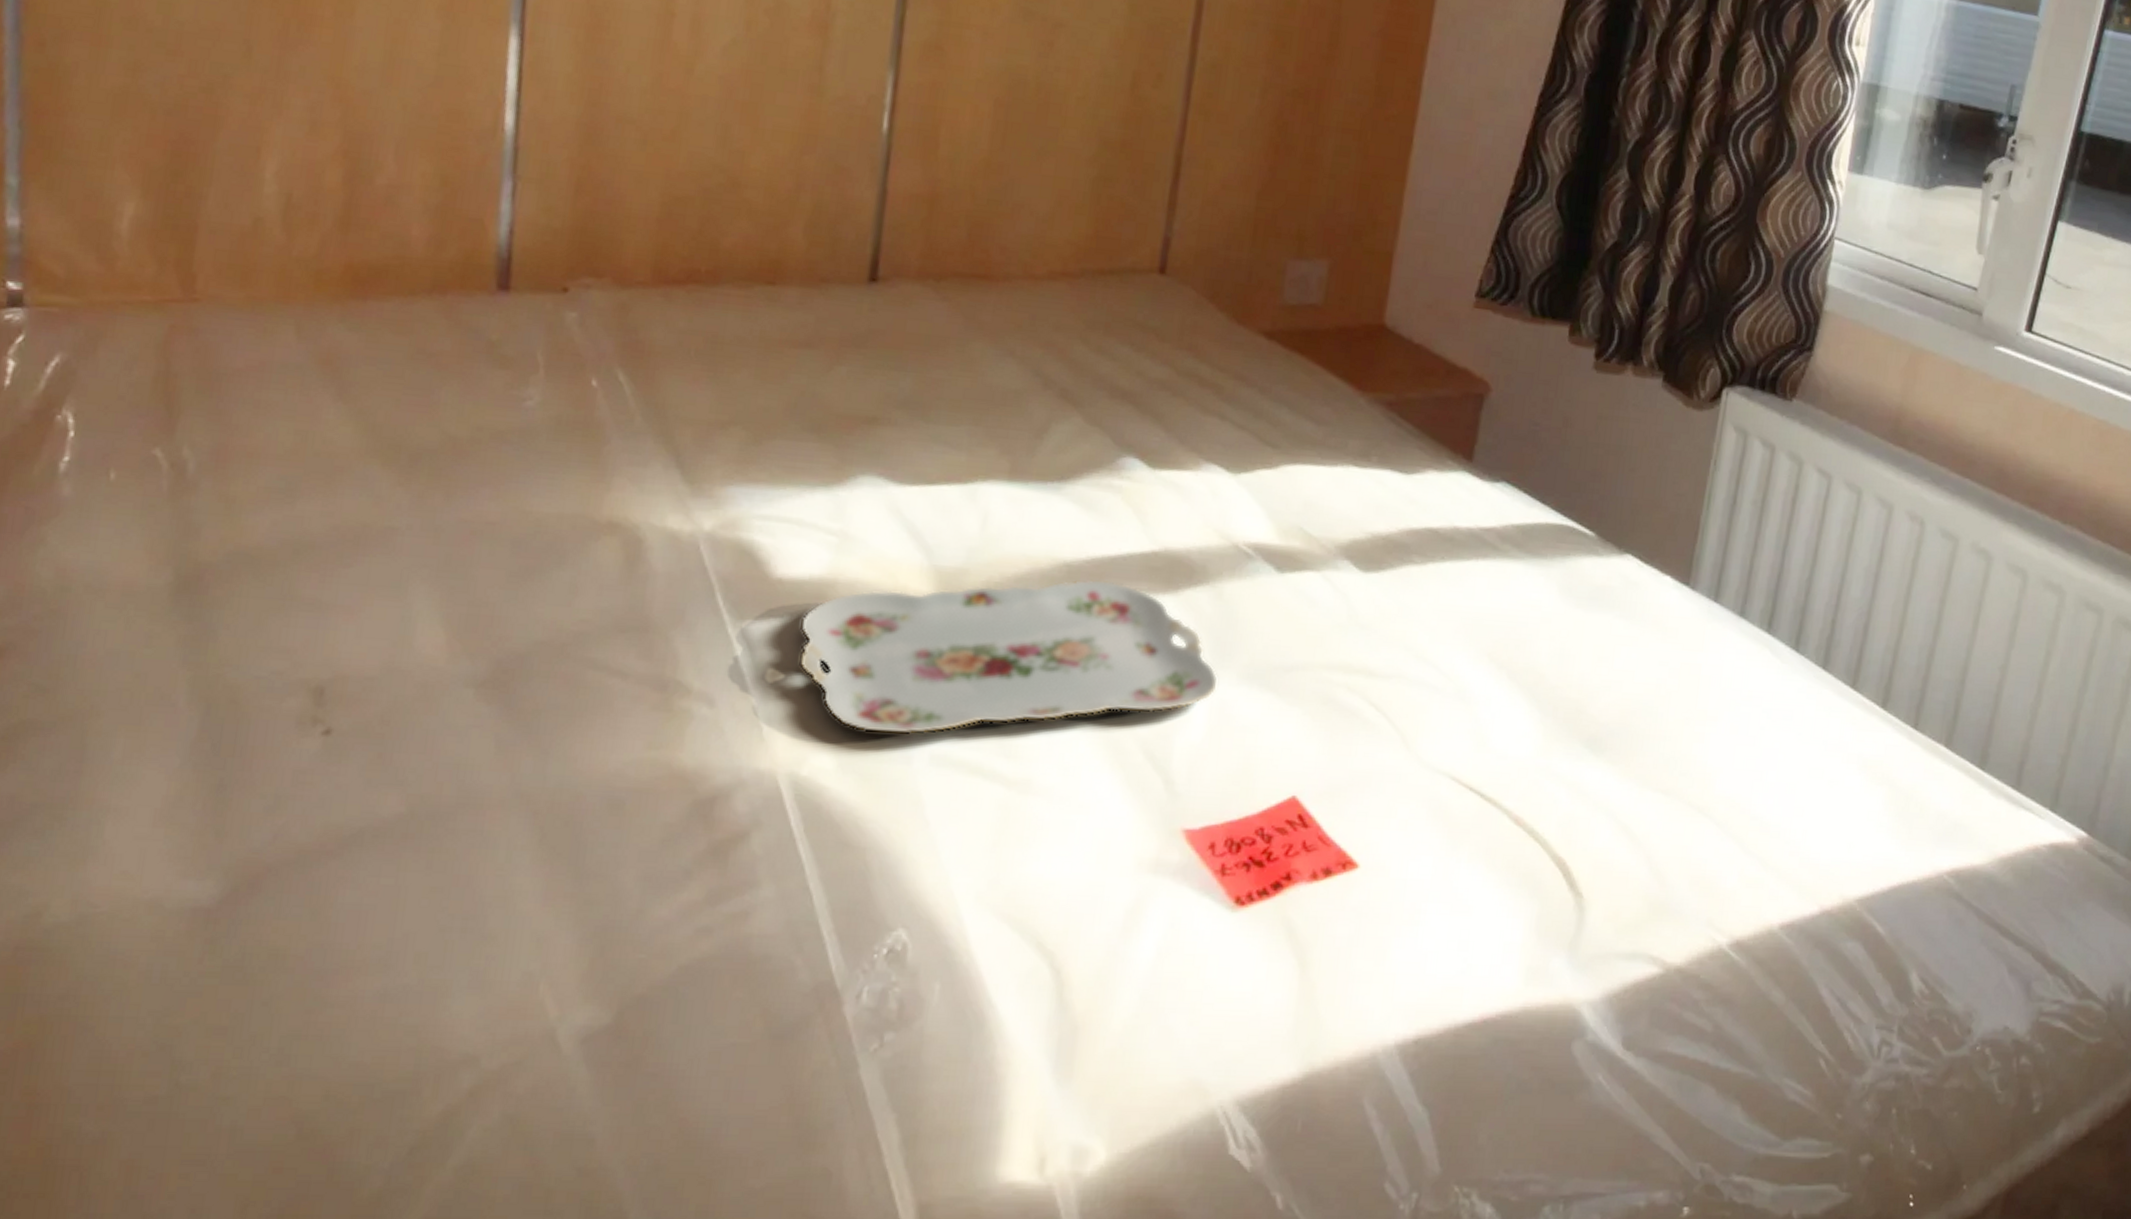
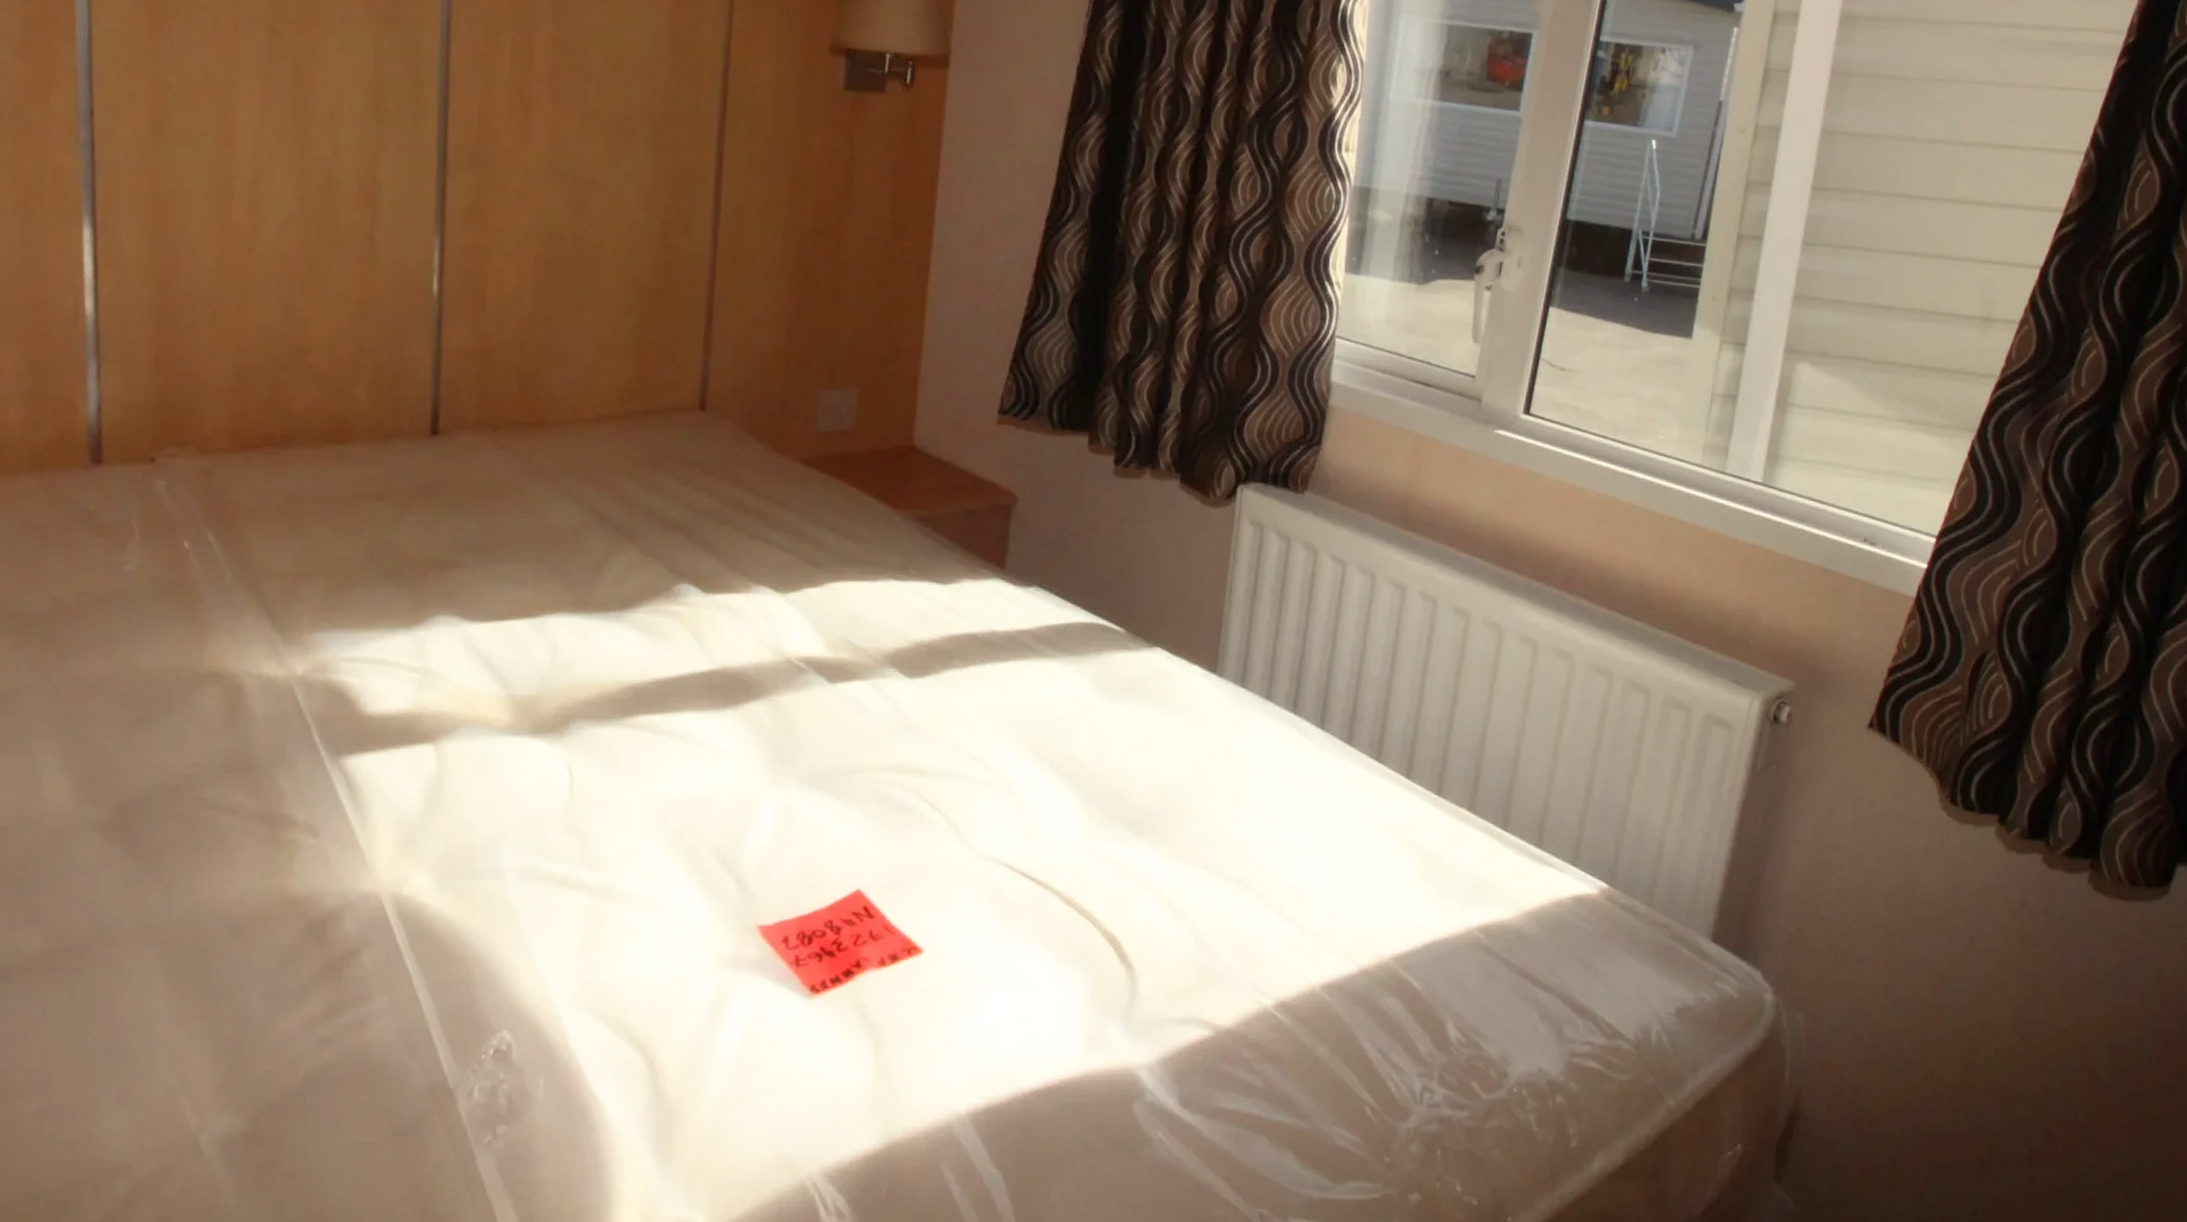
serving tray: present [800,579,1217,734] -> none [392,700,780,852]

